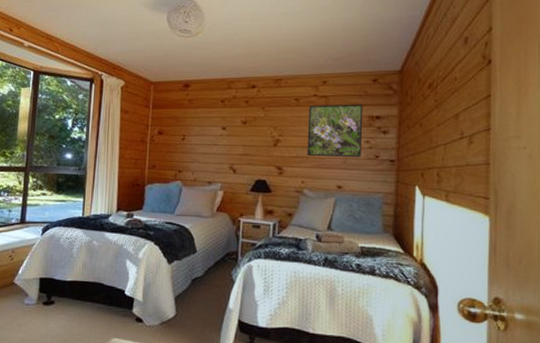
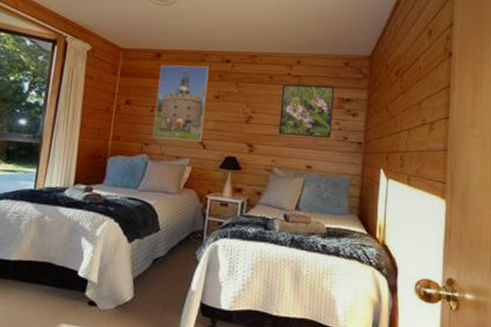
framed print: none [185,93,235,166] -> present [152,65,209,142]

